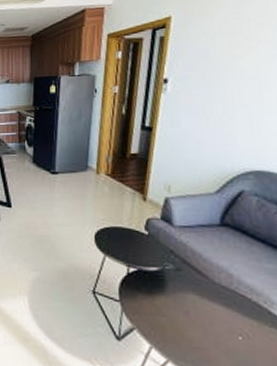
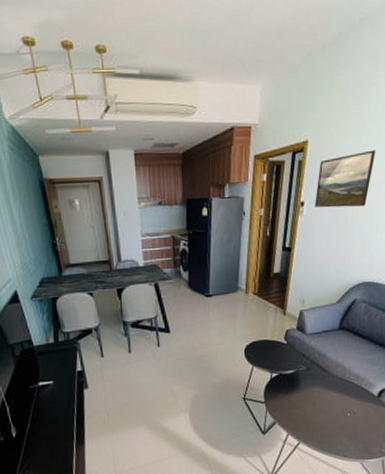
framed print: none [181,22,262,85] -> present [315,150,376,208]

